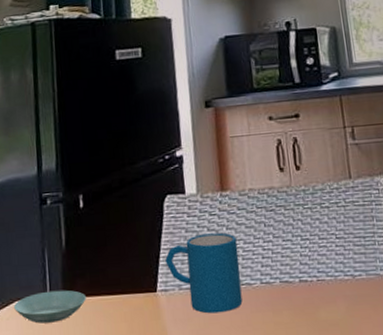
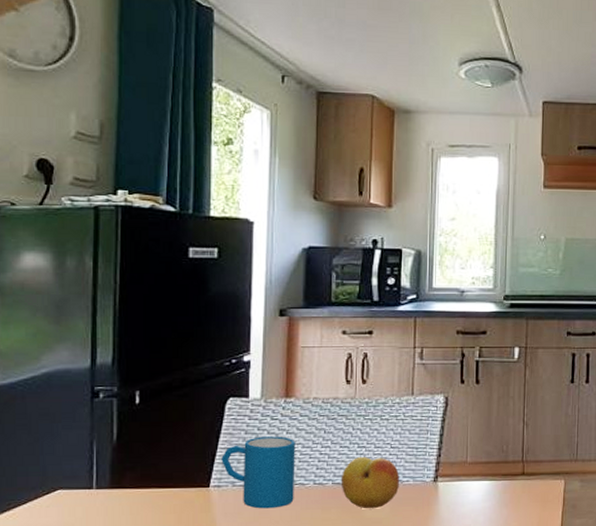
saucer: present [14,290,86,324] -> none [56,481,135,512]
fruit: none [288,250,352,310] -> present [341,457,400,509]

